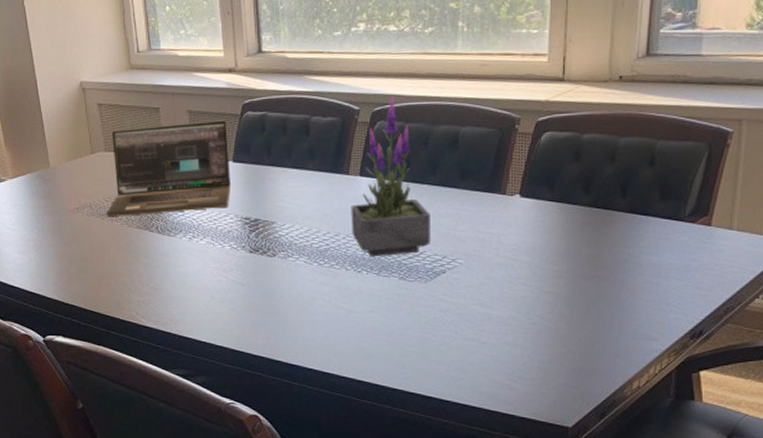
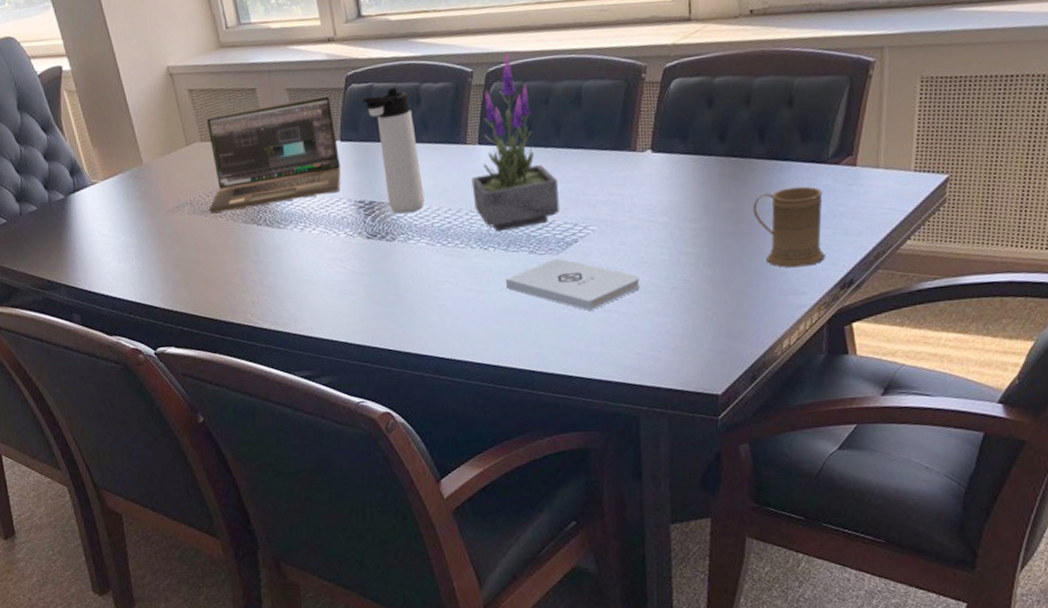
thermos bottle: none [256,119,306,233] -> present [362,88,425,214]
notepad: none [375,287,501,337] -> present [505,258,640,311]
mug: none [611,240,678,315] -> present [753,186,825,268]

